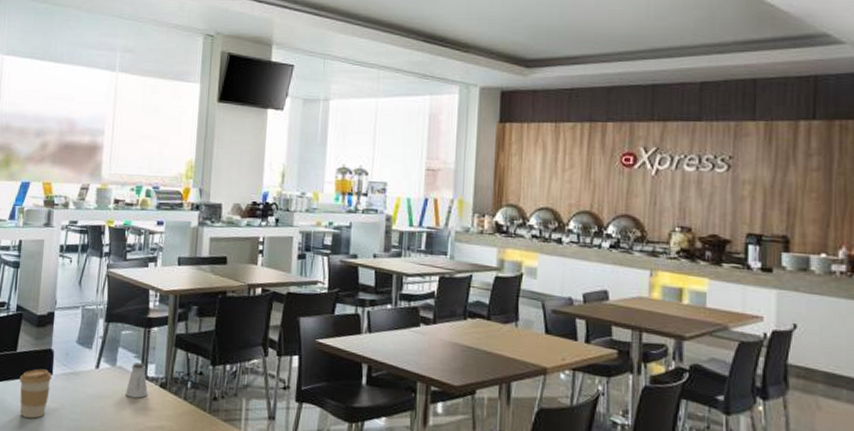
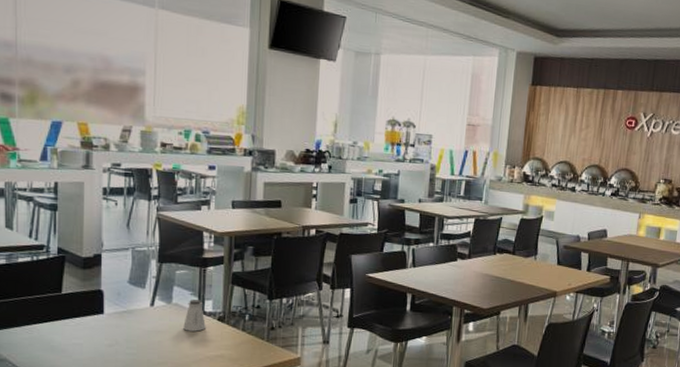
coffee cup: present [19,369,52,419] -> none [67,309,104,355]

